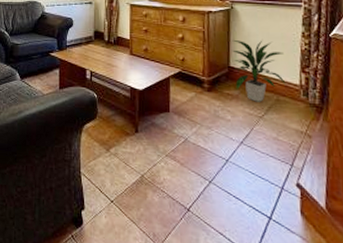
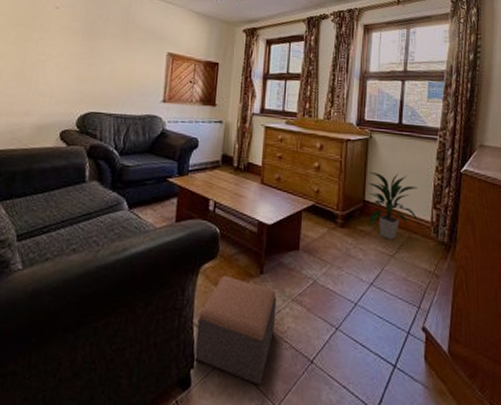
footstool: none [84,133,153,227] -> present [194,275,277,385]

